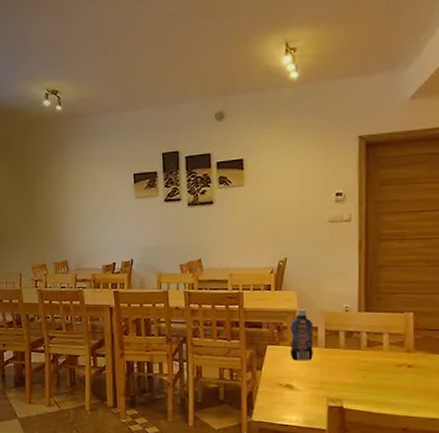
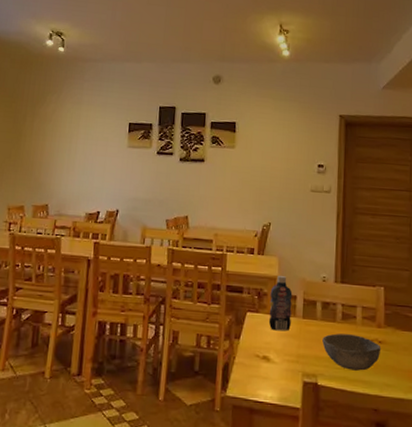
bowl: none [347,360,411,394] -> present [322,333,381,371]

